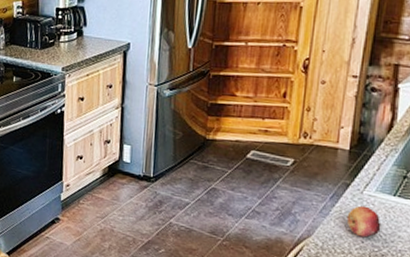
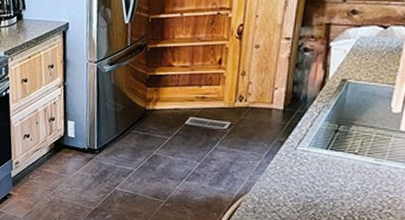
fruit: present [346,205,382,238] -> none [281,161,314,190]

